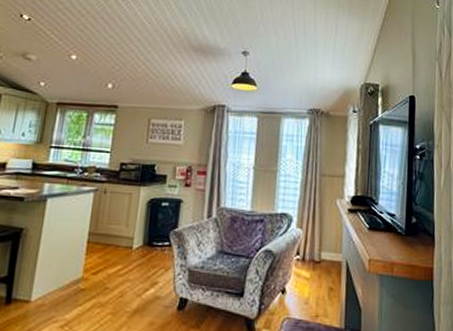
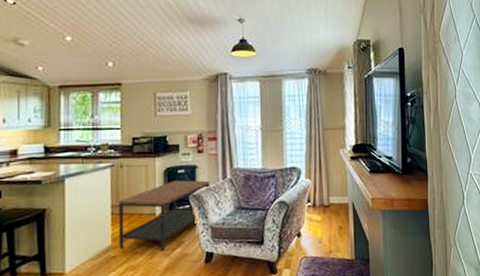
coffee table: none [89,213,194,291] -> present [118,180,210,252]

